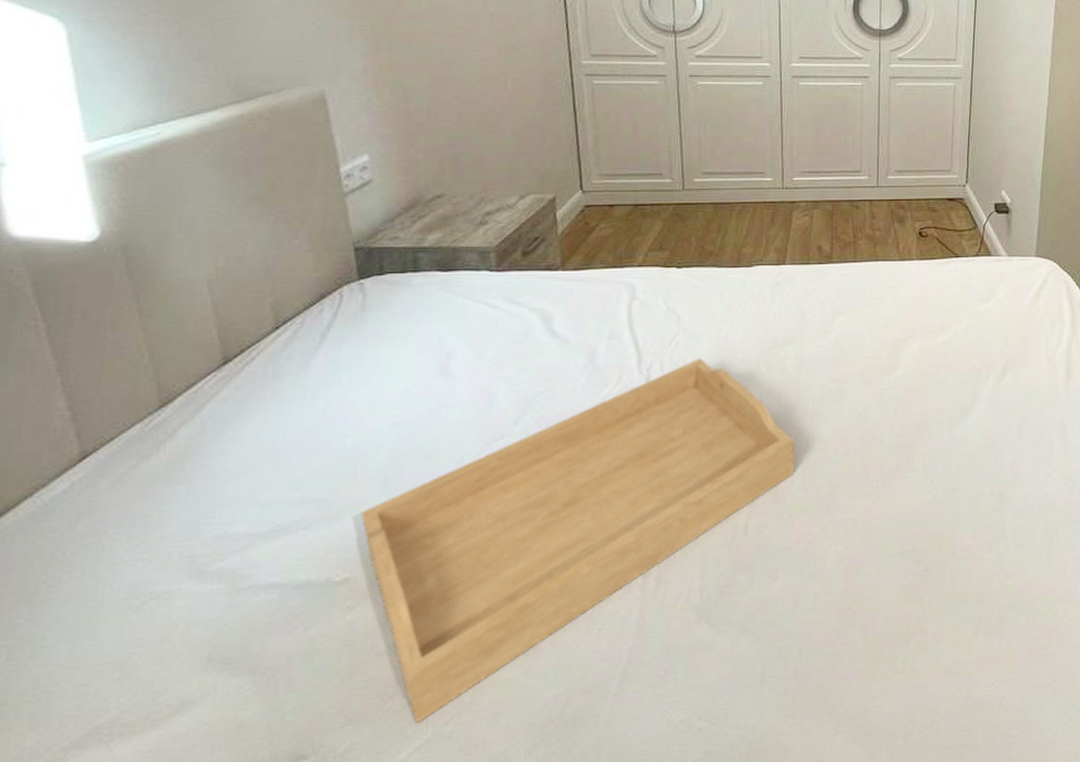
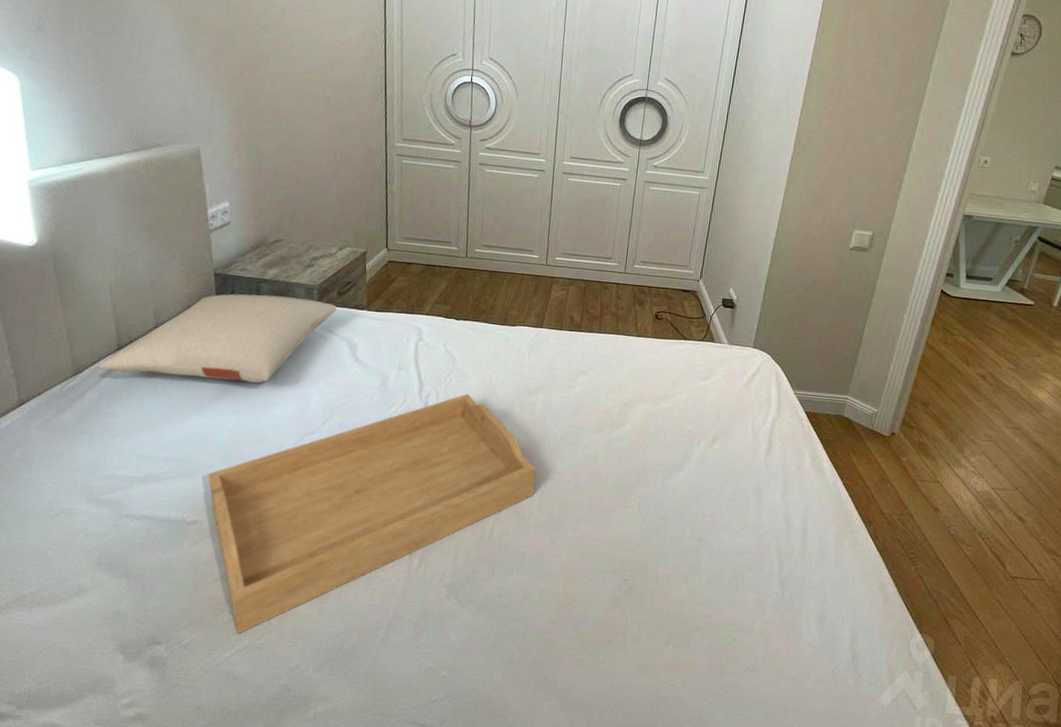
pillow: none [195,265,522,394] -> present [98,294,337,383]

